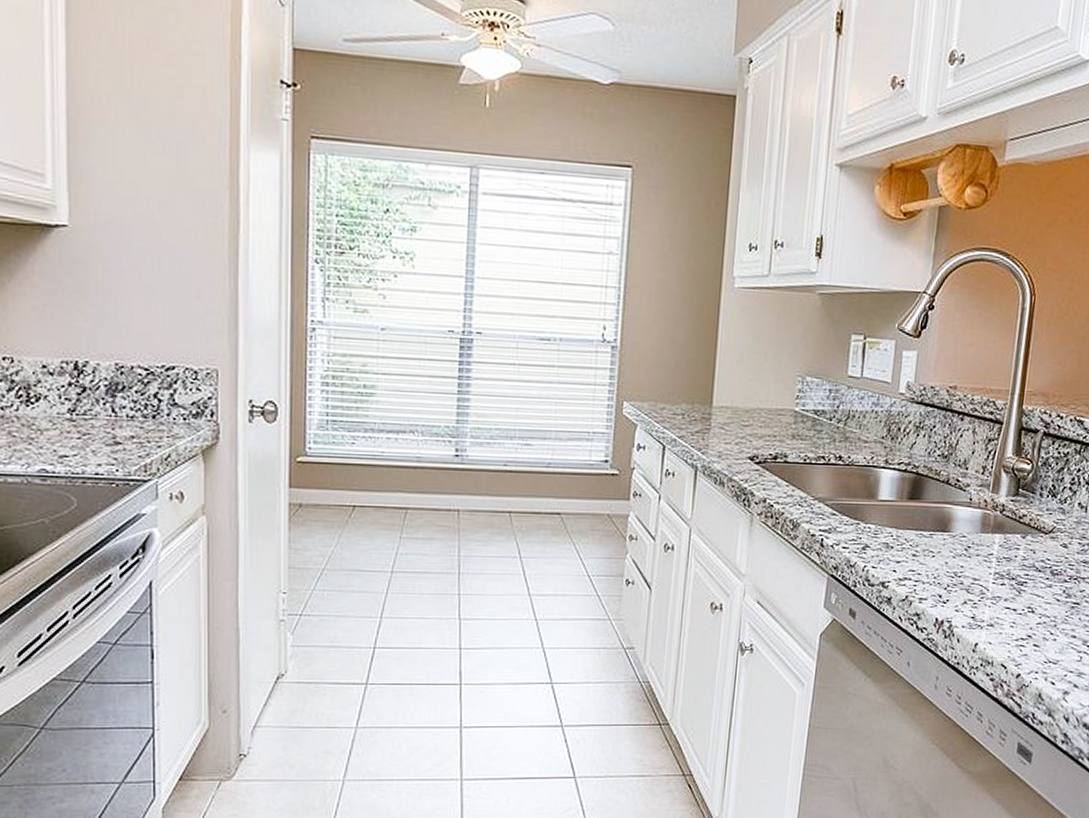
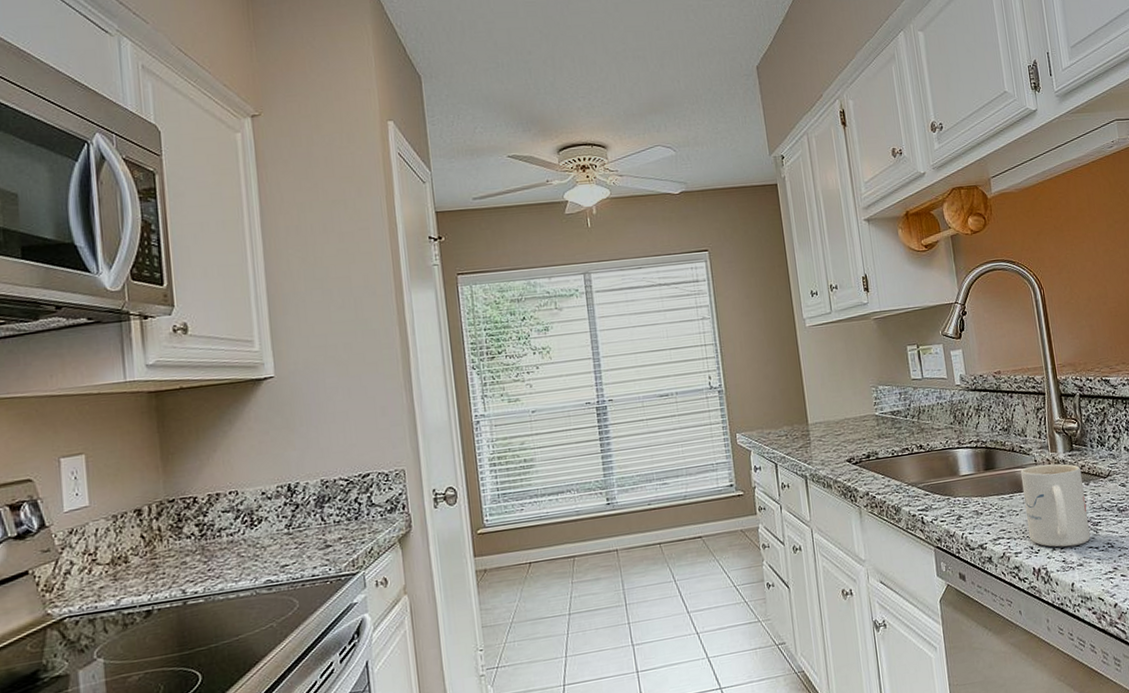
mug: none [940,504,1022,603] -> present [1020,463,1091,548]

